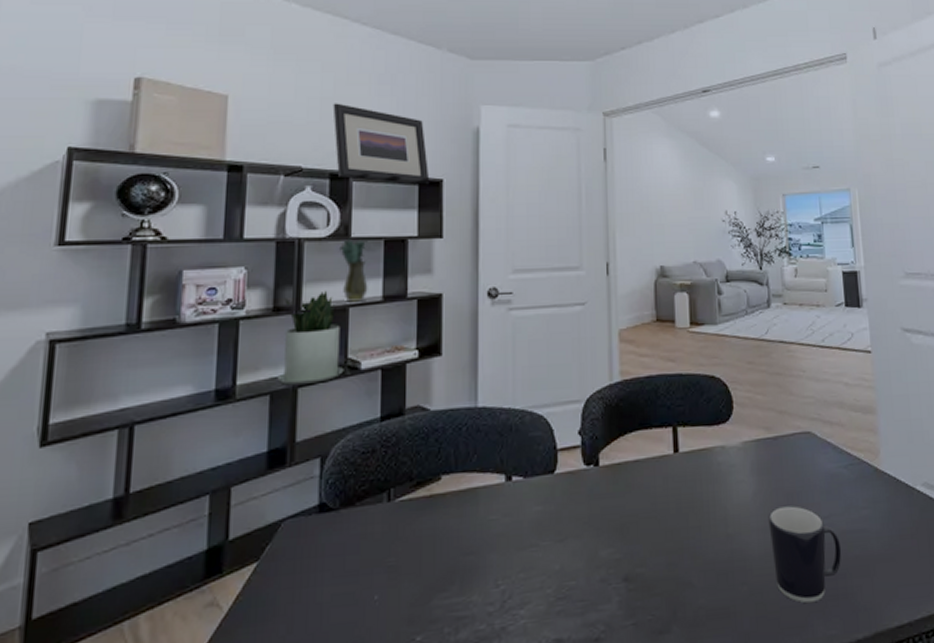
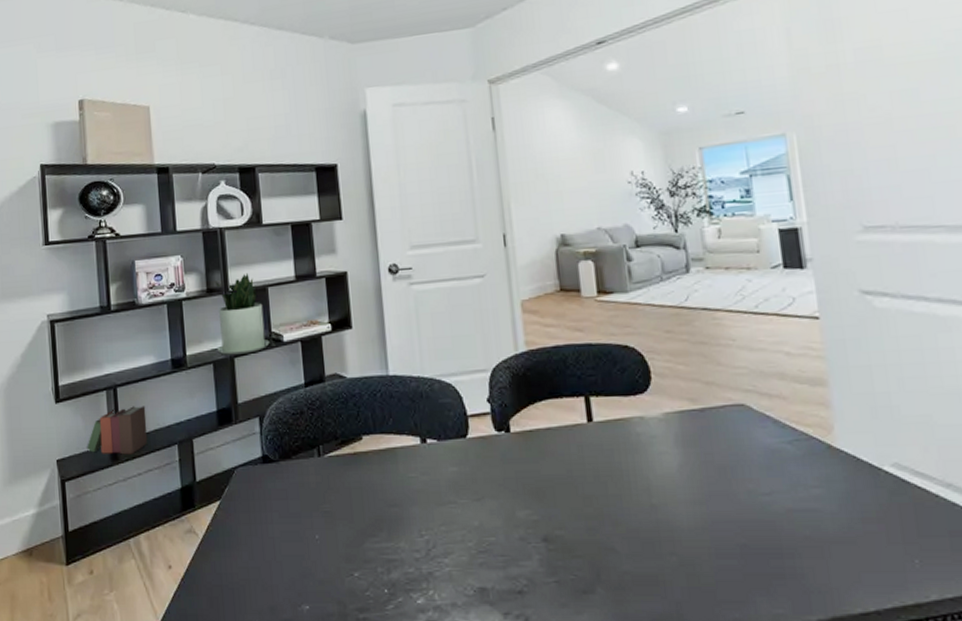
books: none [78,447,172,512] -> present [87,406,147,455]
picture frame: present [333,103,430,185] -> none [234,102,326,172]
vase: present [339,238,368,302] -> none [254,225,282,283]
mug: present [768,504,842,604] -> none [697,479,788,580]

